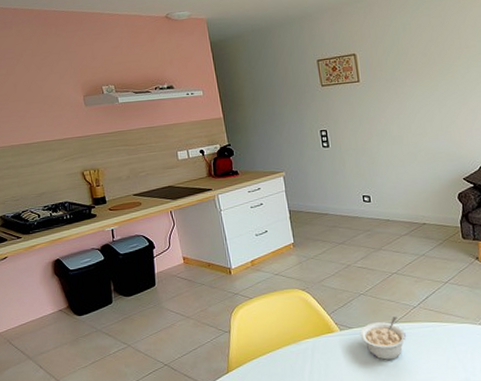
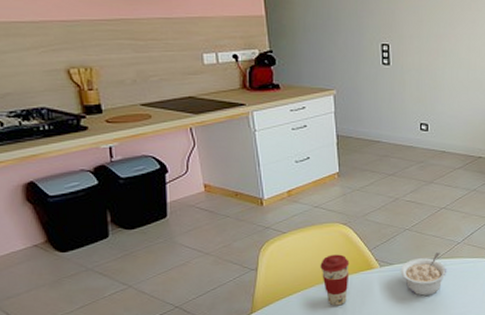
coffee cup: none [285,318,312,368] -> present [320,254,350,306]

